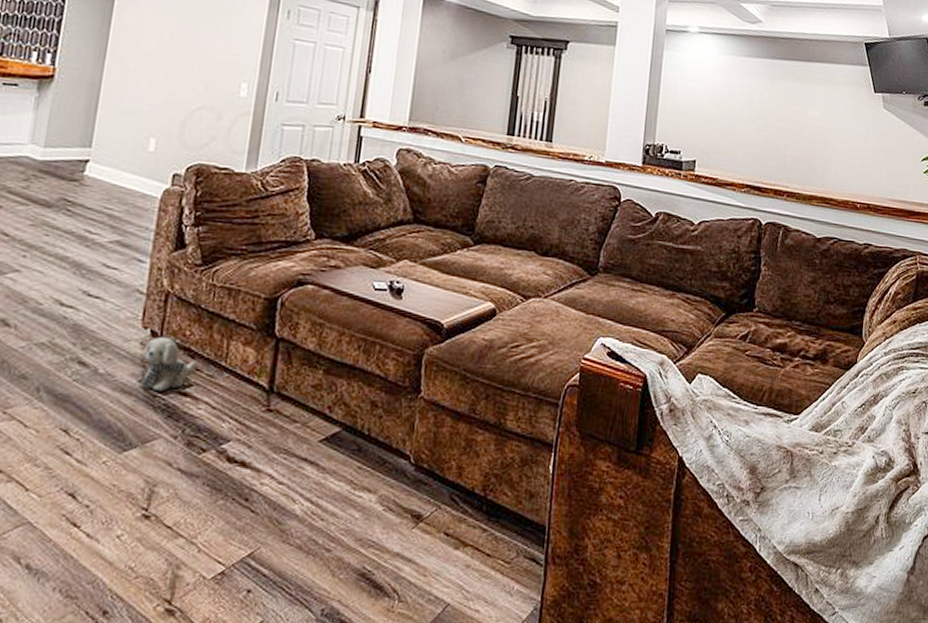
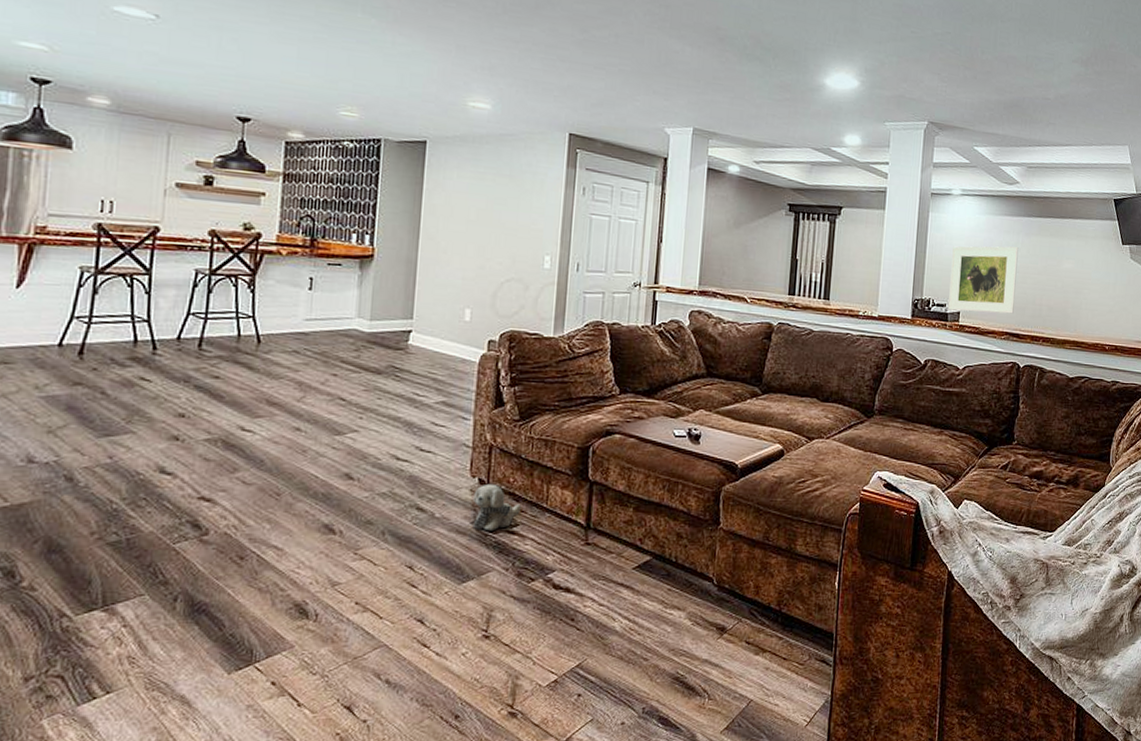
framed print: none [683,87,761,165] -> present [948,246,1019,314]

